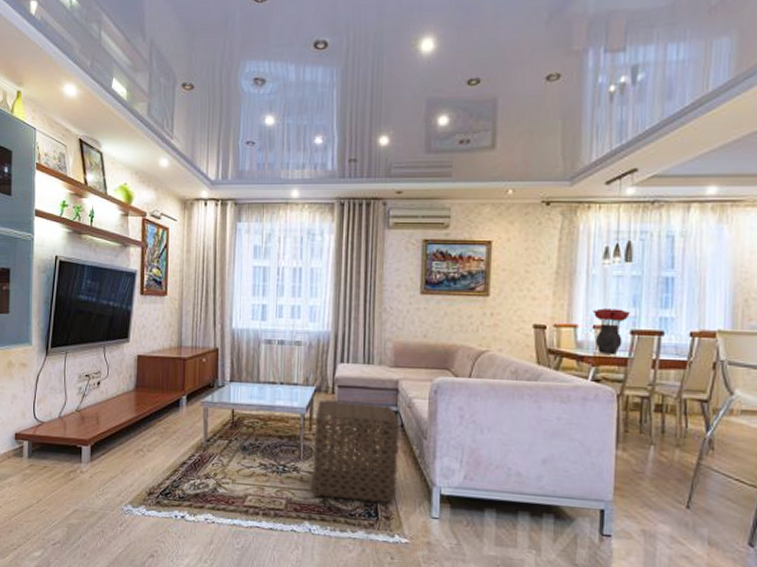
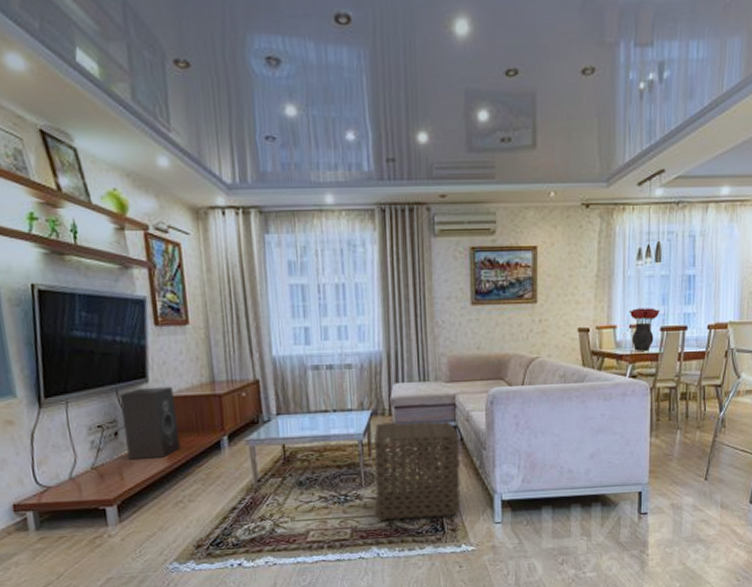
speaker: none [105,346,148,409] -> present [119,386,181,461]

